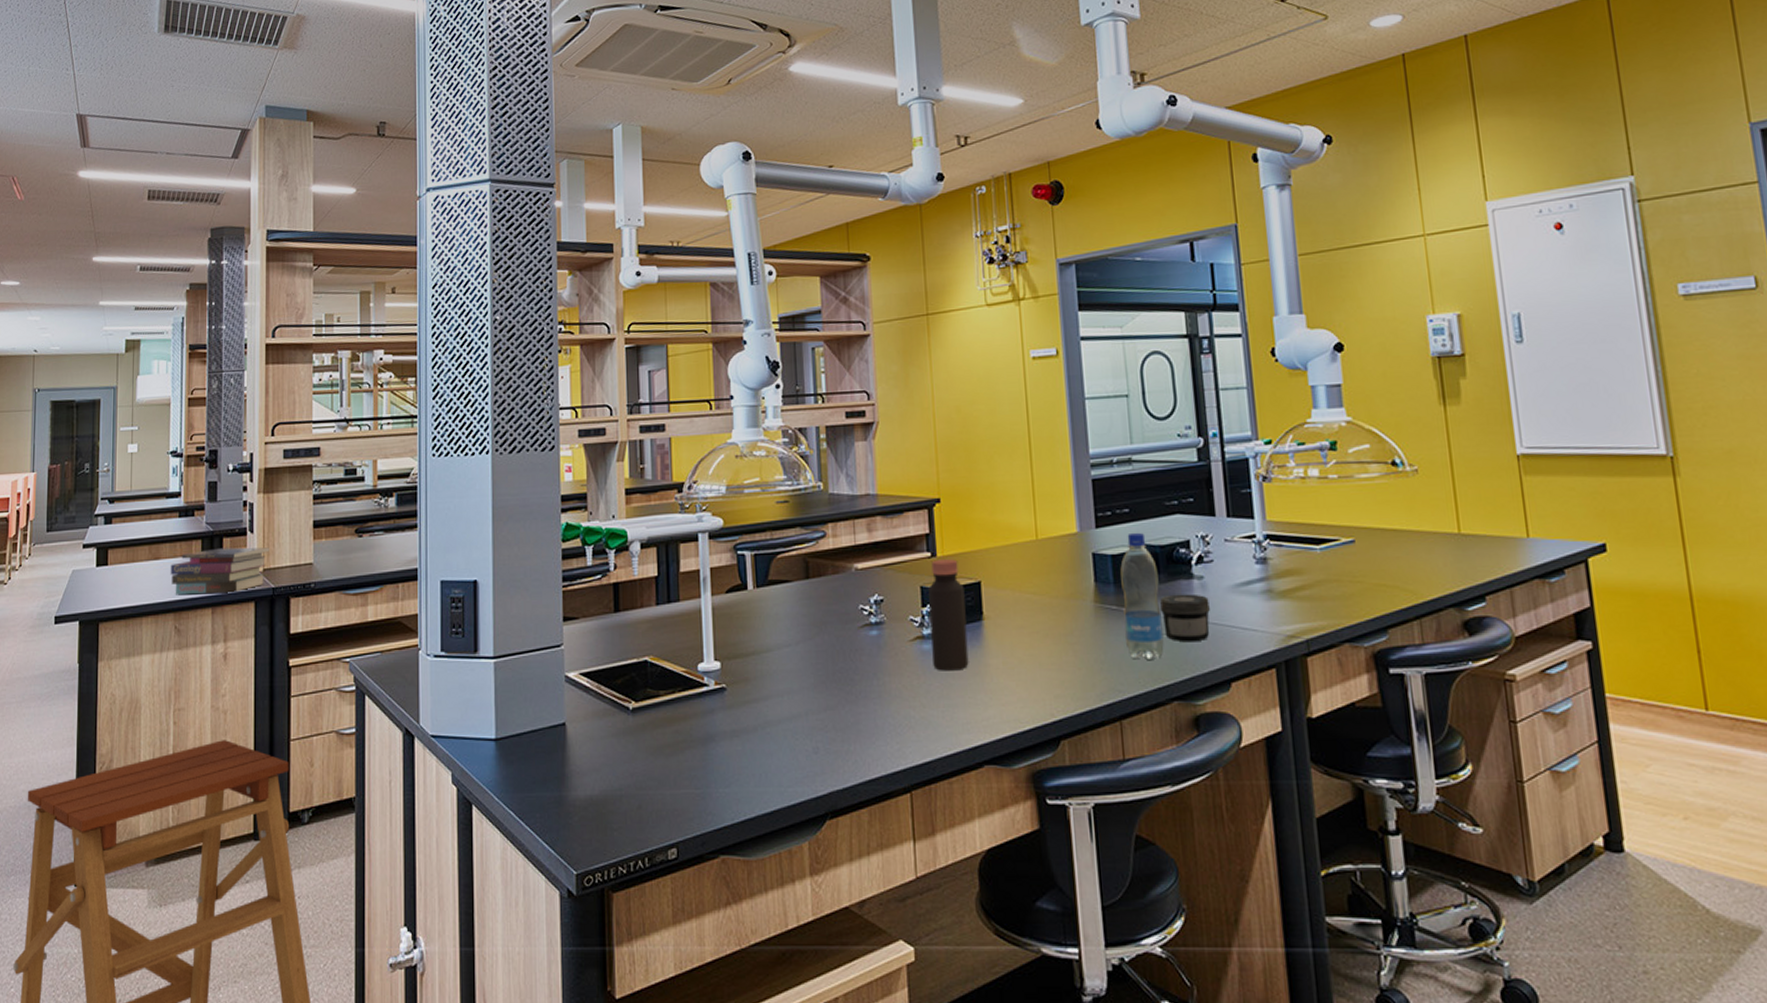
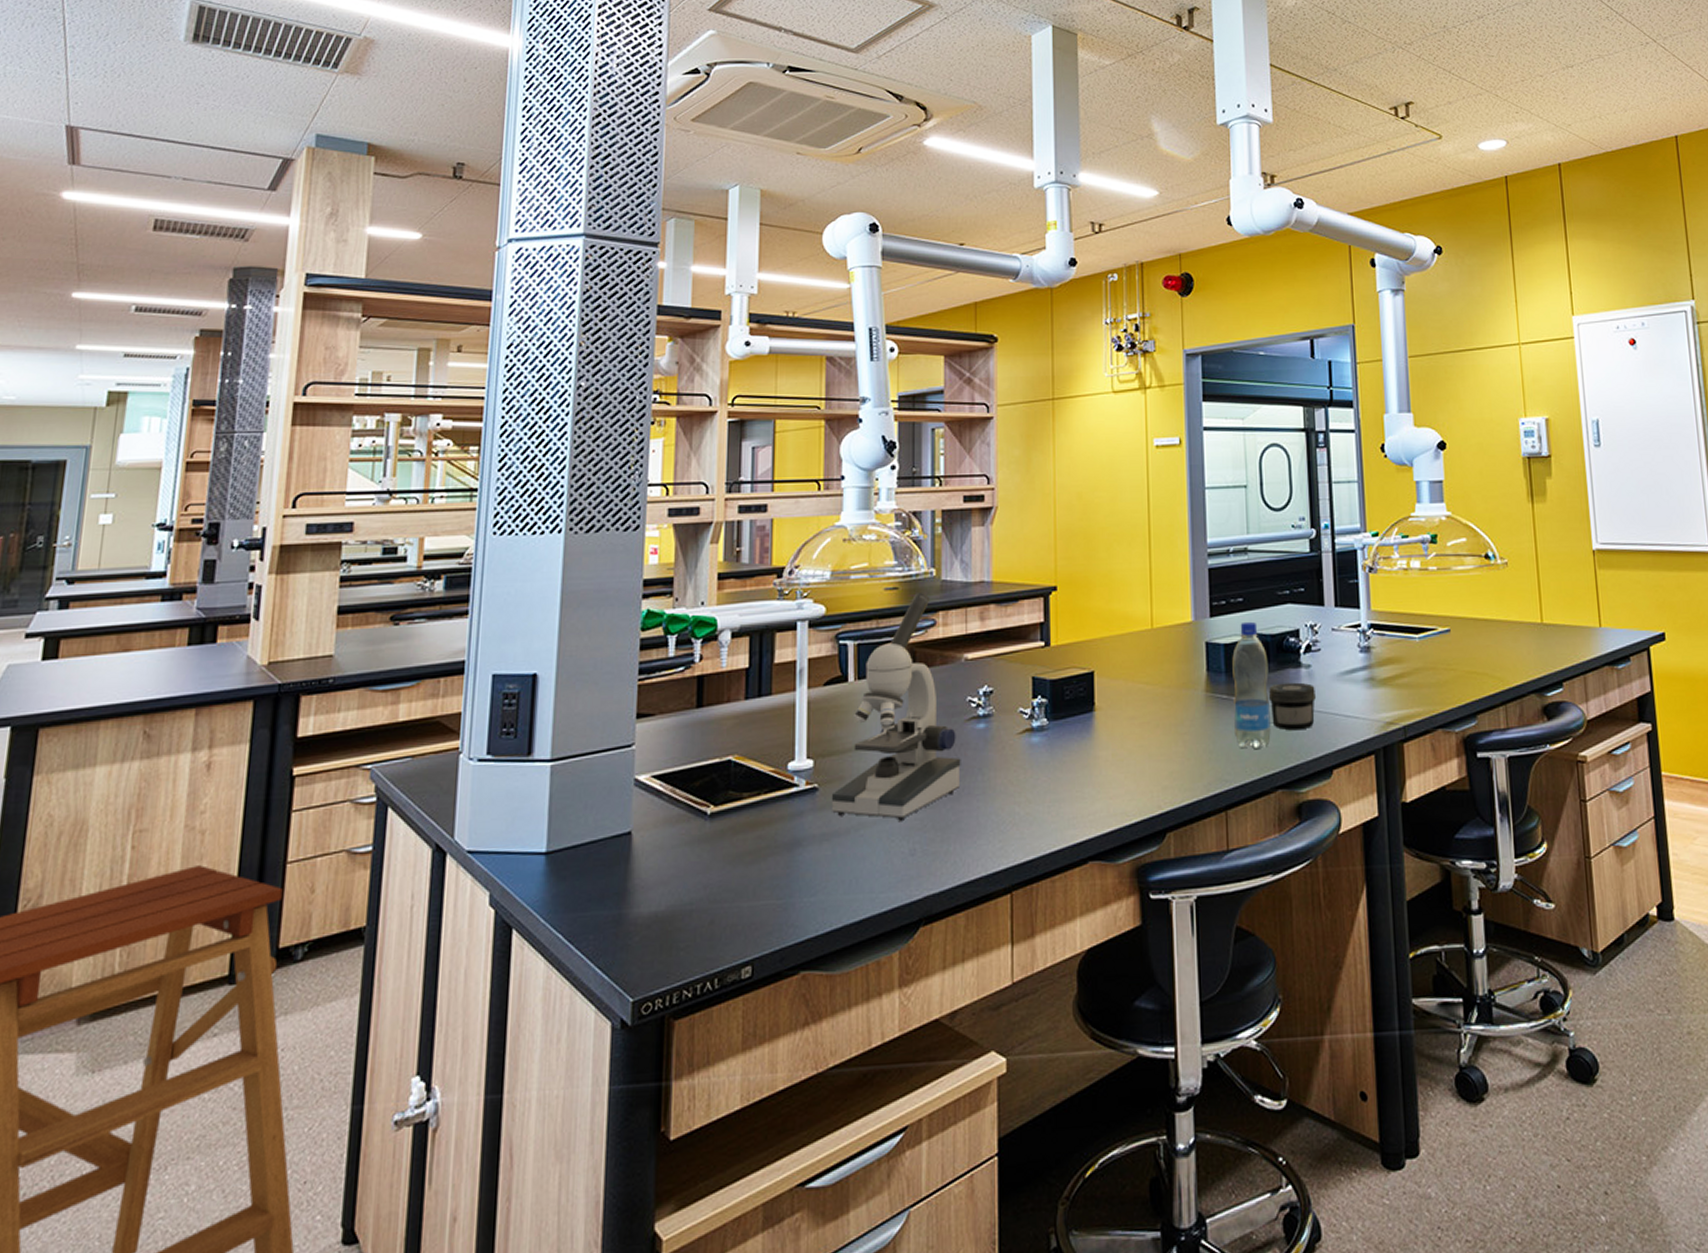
books: present [170,547,269,595] -> none [143,637,278,694]
microscope: none [738,506,857,721] -> present [831,593,961,821]
bottle: present [928,559,969,671] -> none [1040,649,1078,765]

